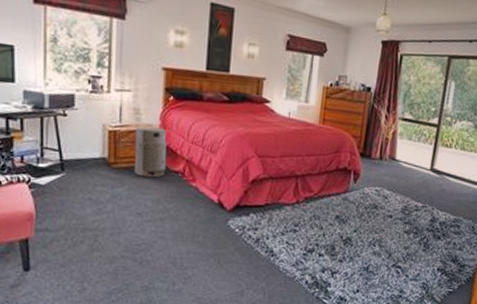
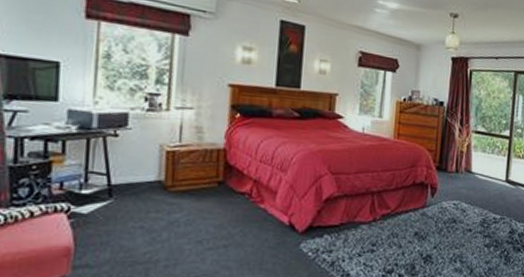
air purifier: present [134,126,167,178] -> none [195,145,232,201]

